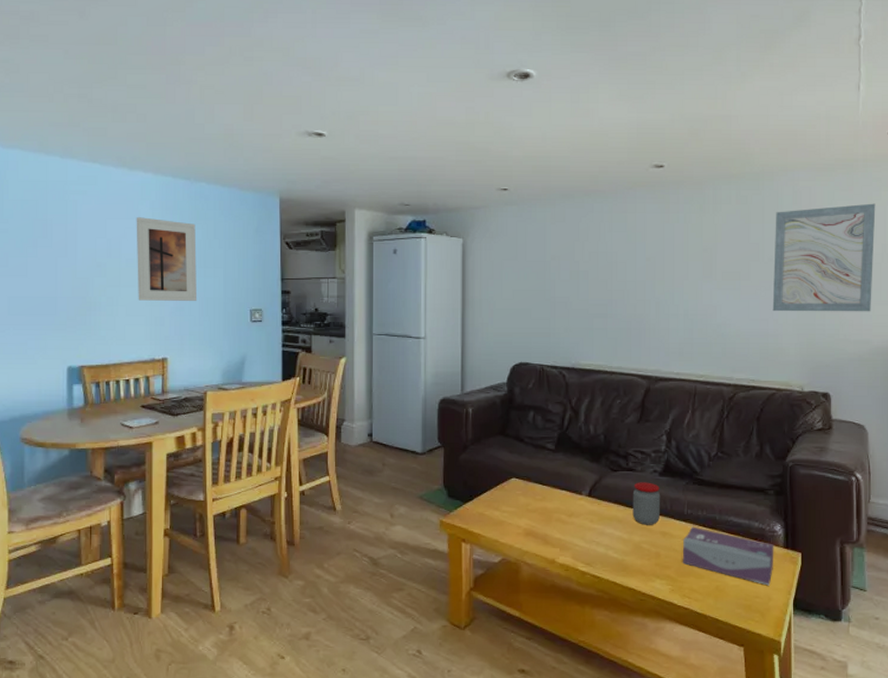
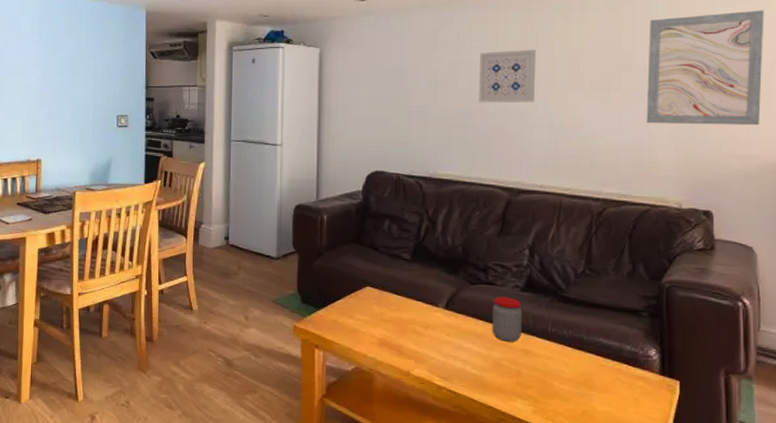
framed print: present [136,217,198,301] -> none [17,29,70,107]
wall art: none [618,240,672,293] -> present [478,49,536,103]
tissue box: present [682,526,774,586] -> none [545,346,649,414]

